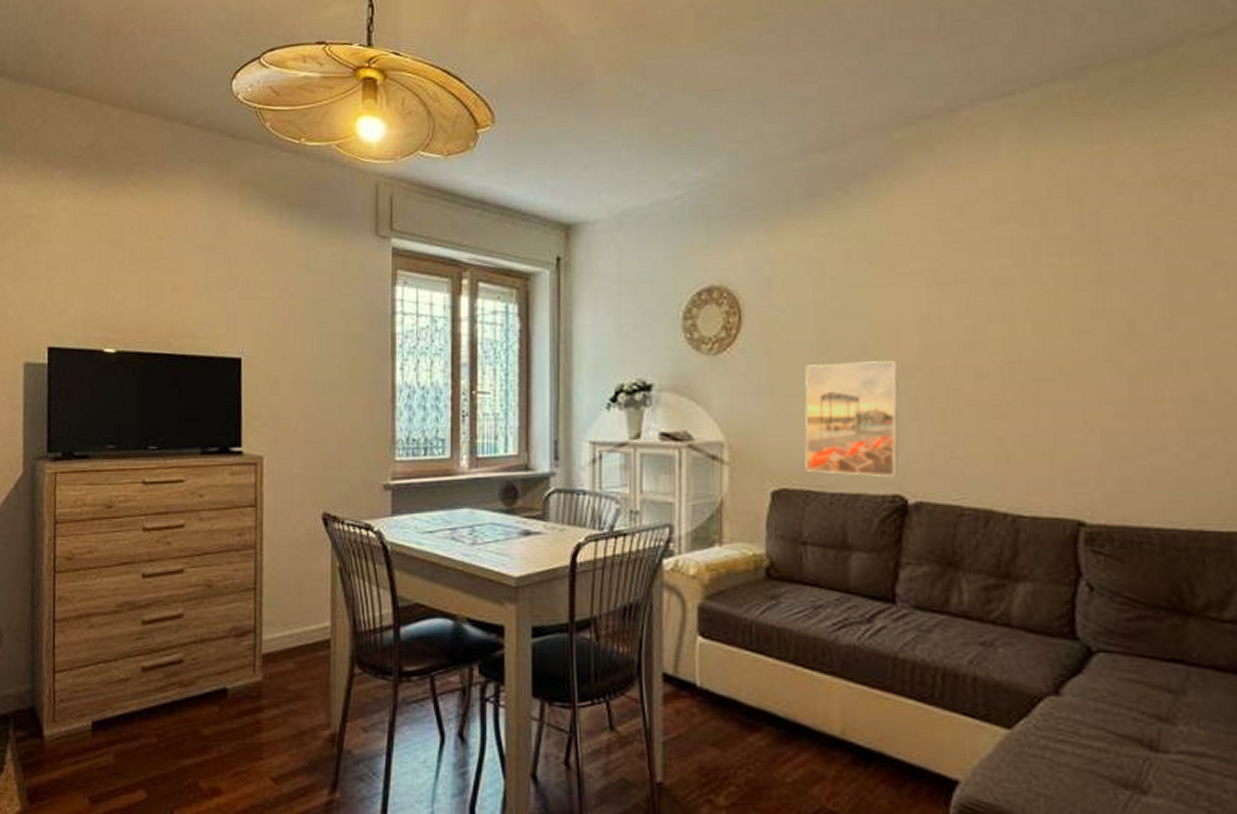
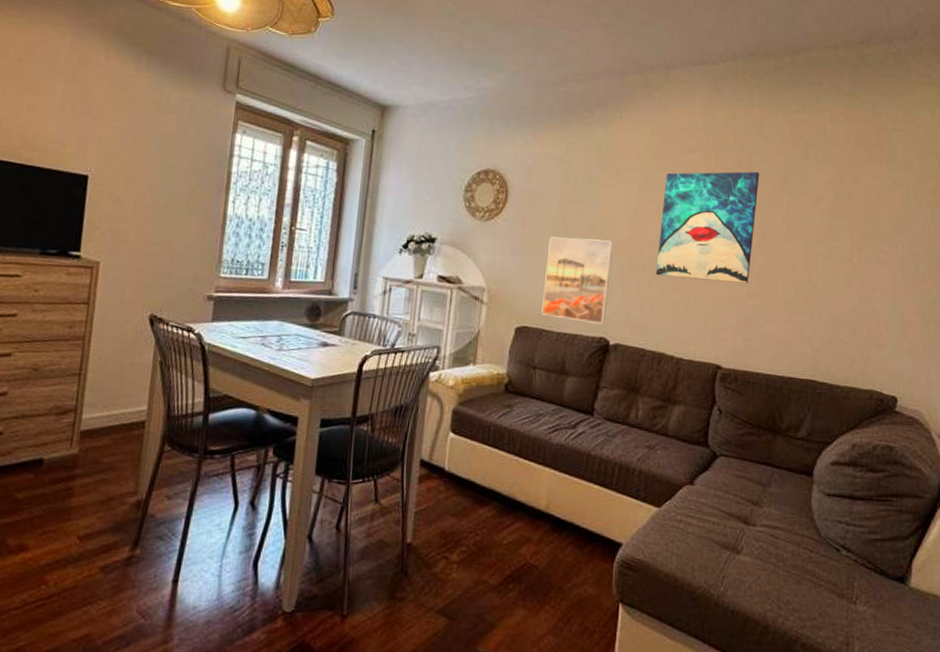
wall art: none [966,235,1115,402] -> present [656,171,760,284]

